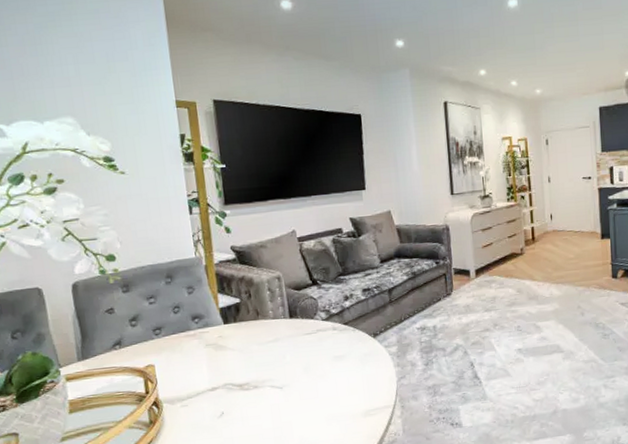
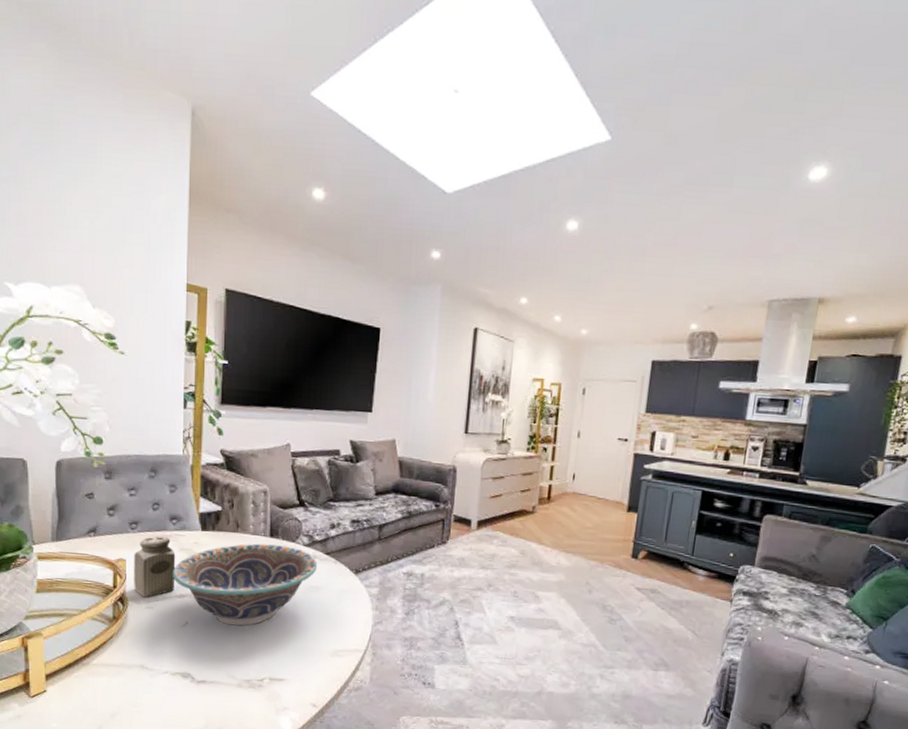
salt shaker: none [162,335,206,398] -> present [134,535,176,598]
decorative bowl: none [201,323,339,407] -> present [172,543,318,626]

